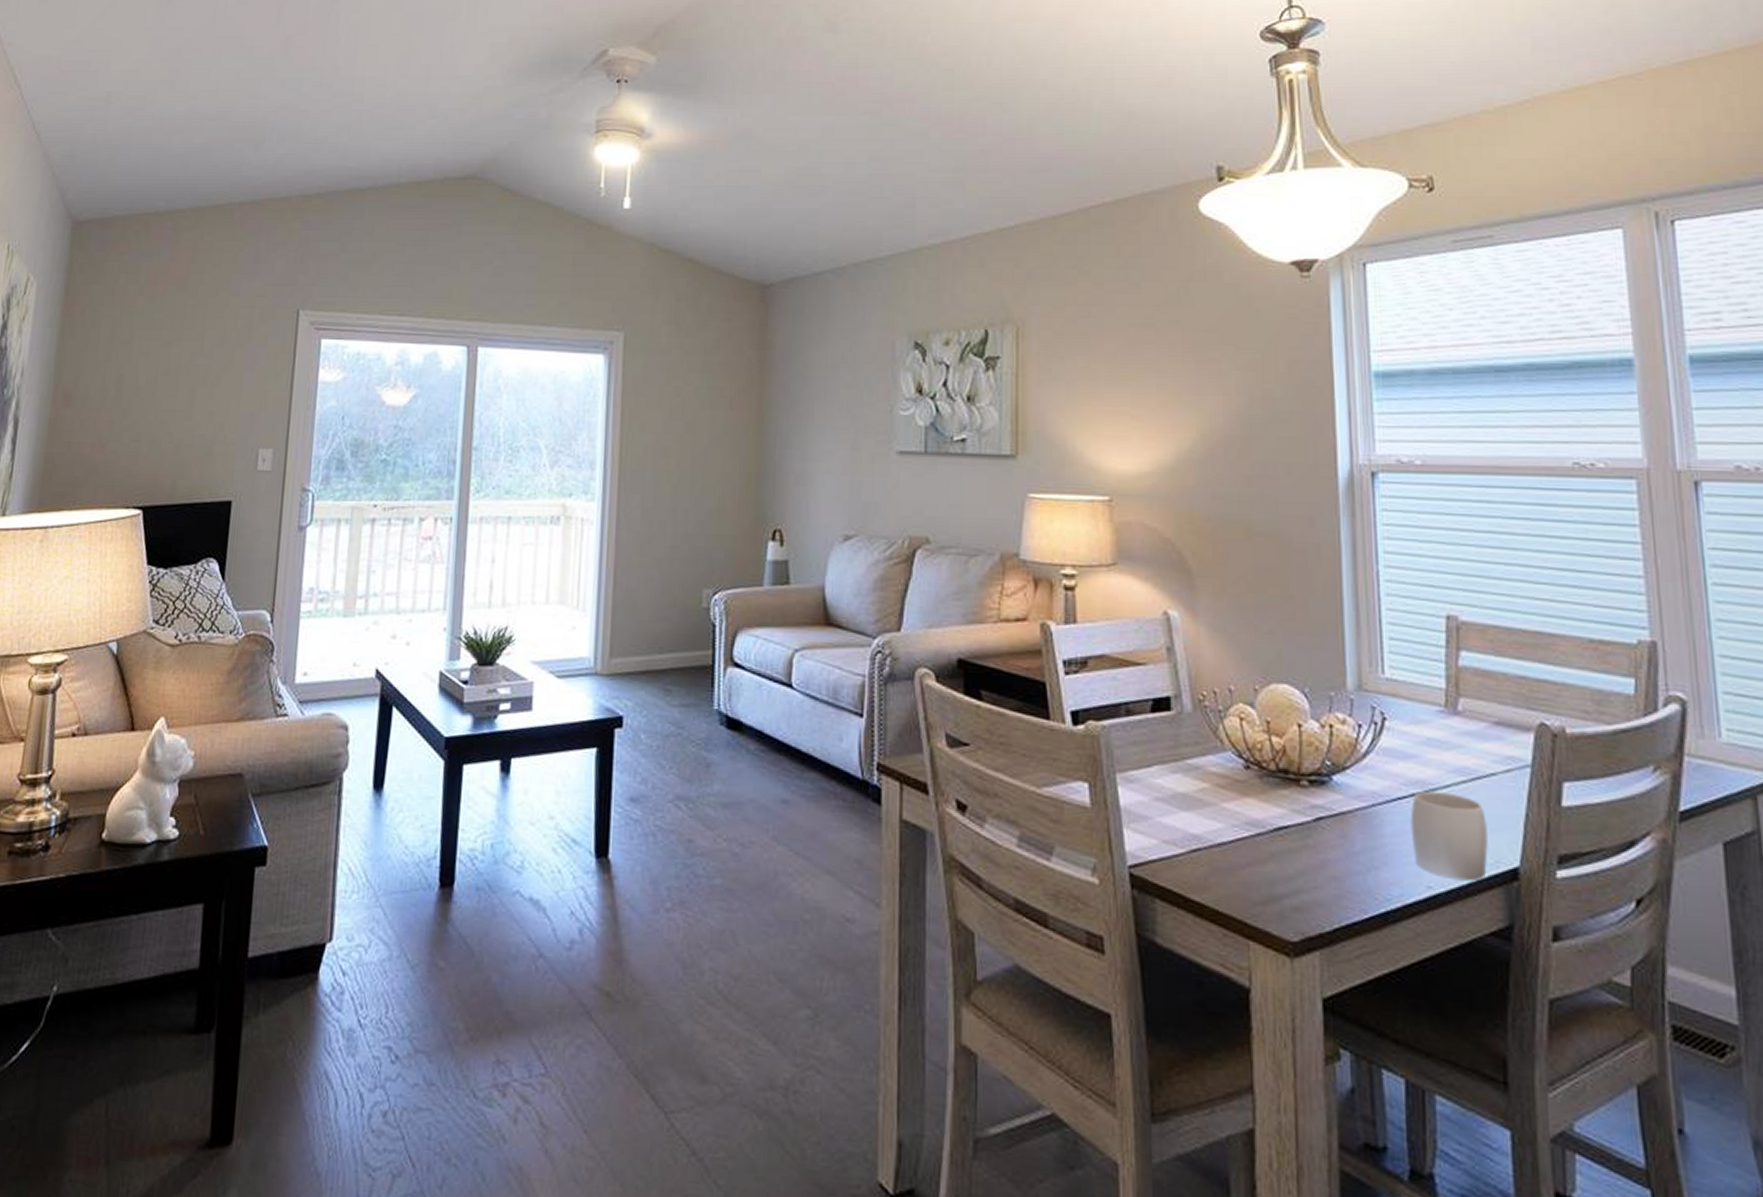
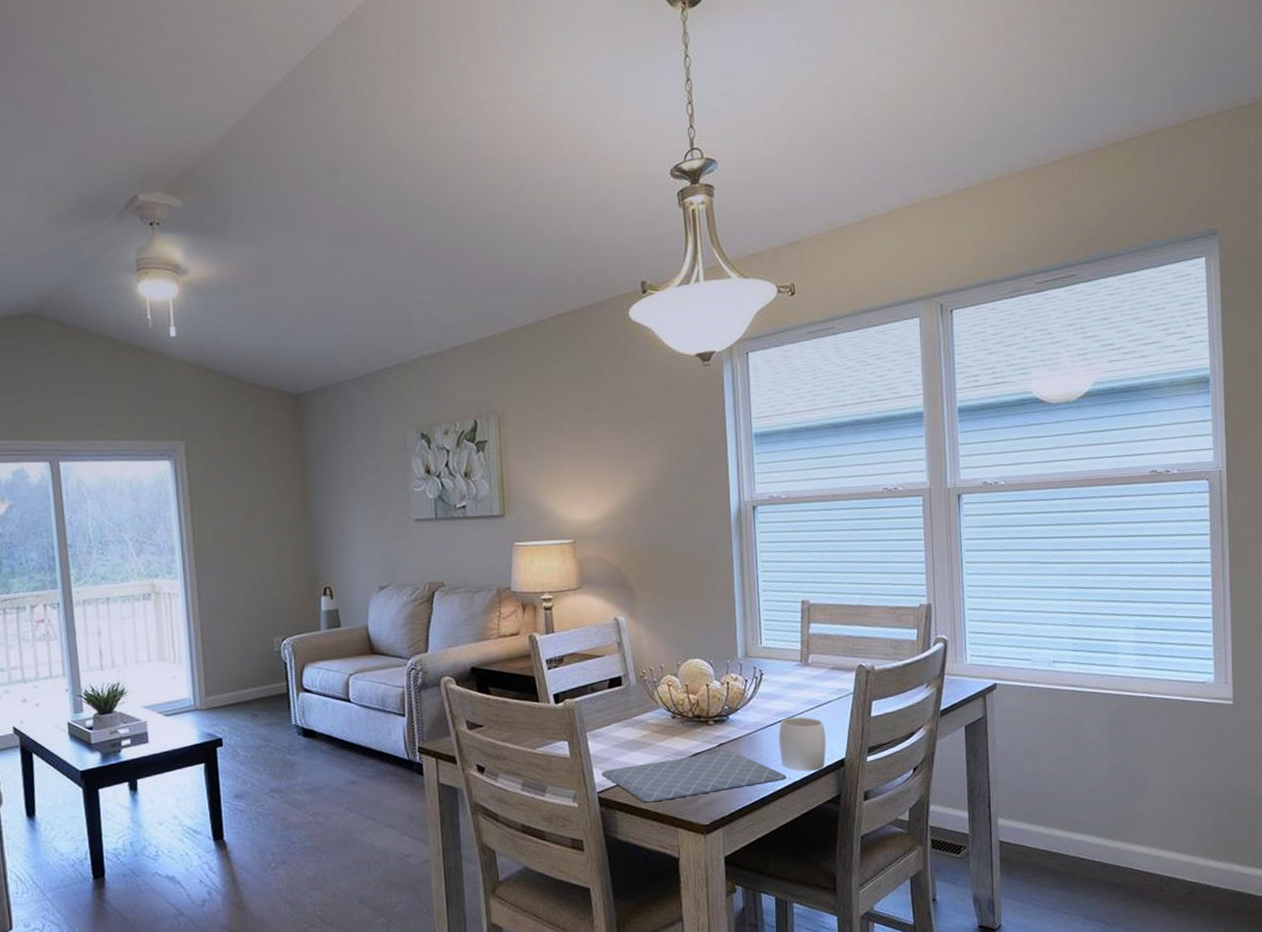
placemat: none [1136,829,1424,894] -> present [602,751,787,803]

